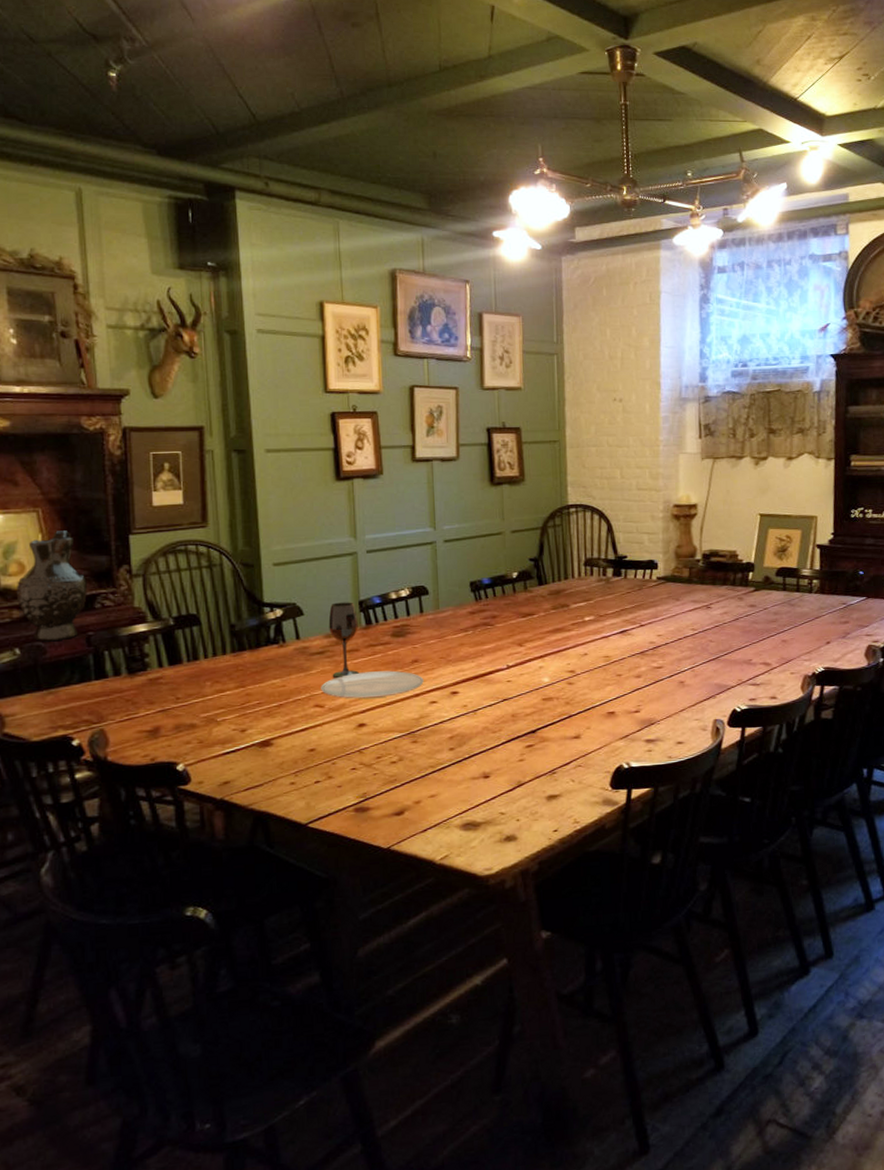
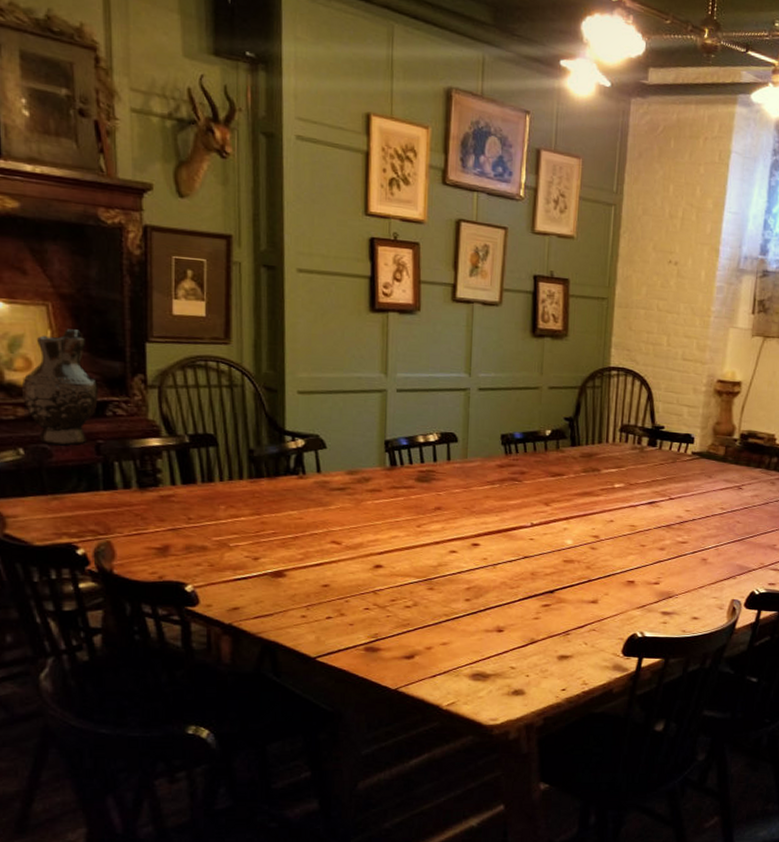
plate: present [321,670,424,700] -> none [339,513,445,542]
wine glass: present [328,602,359,679] -> none [351,439,383,517]

